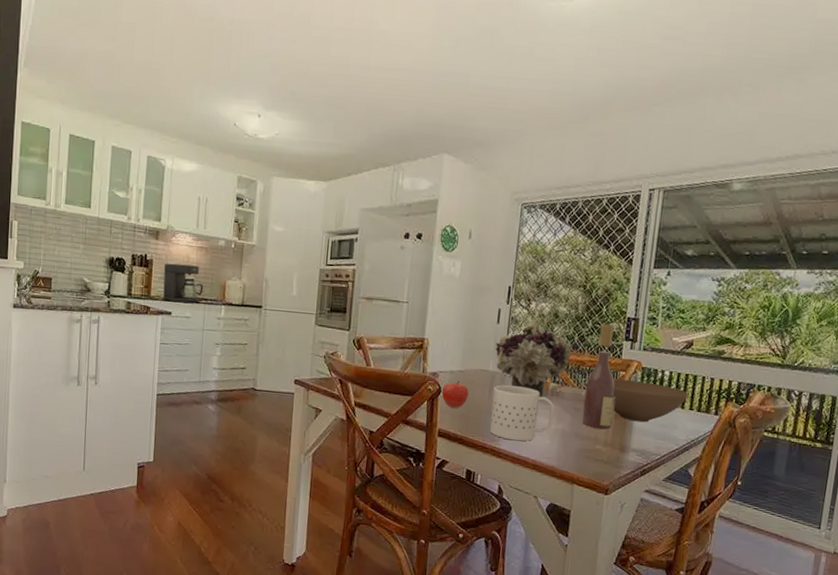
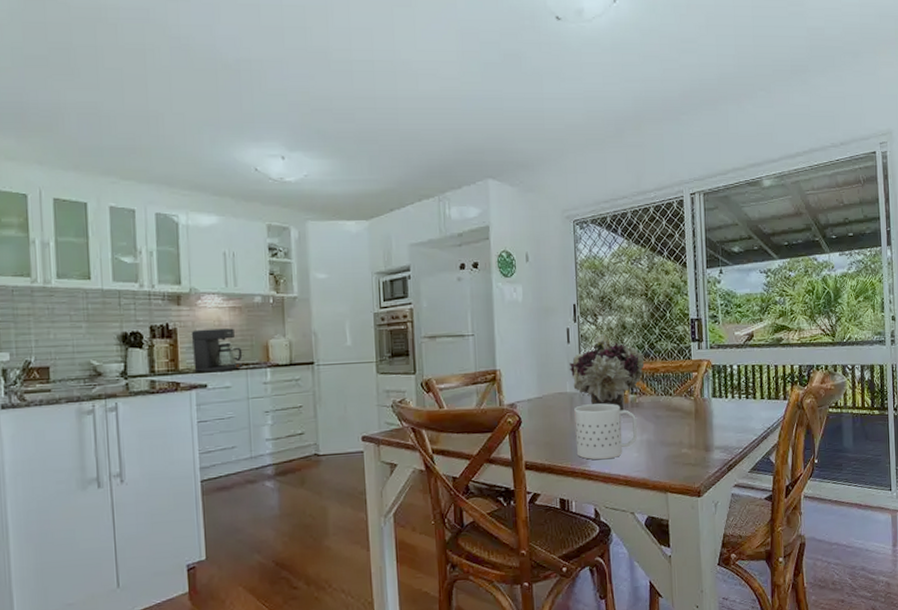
fruit: present [441,380,469,409] -> none [522,407,550,438]
wine bottle: present [581,324,616,430] -> none [662,328,694,433]
bowl: present [613,379,688,423] -> none [687,379,757,420]

